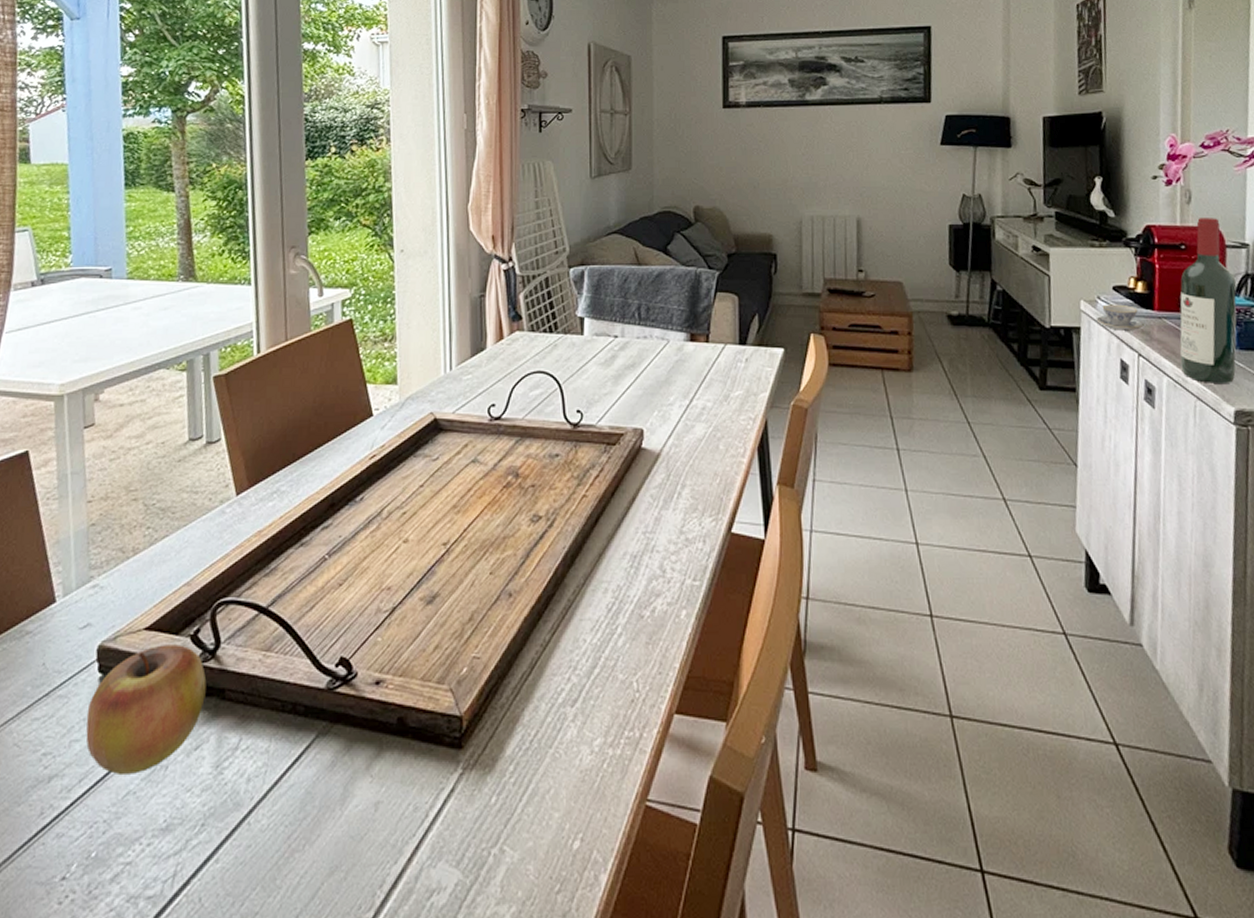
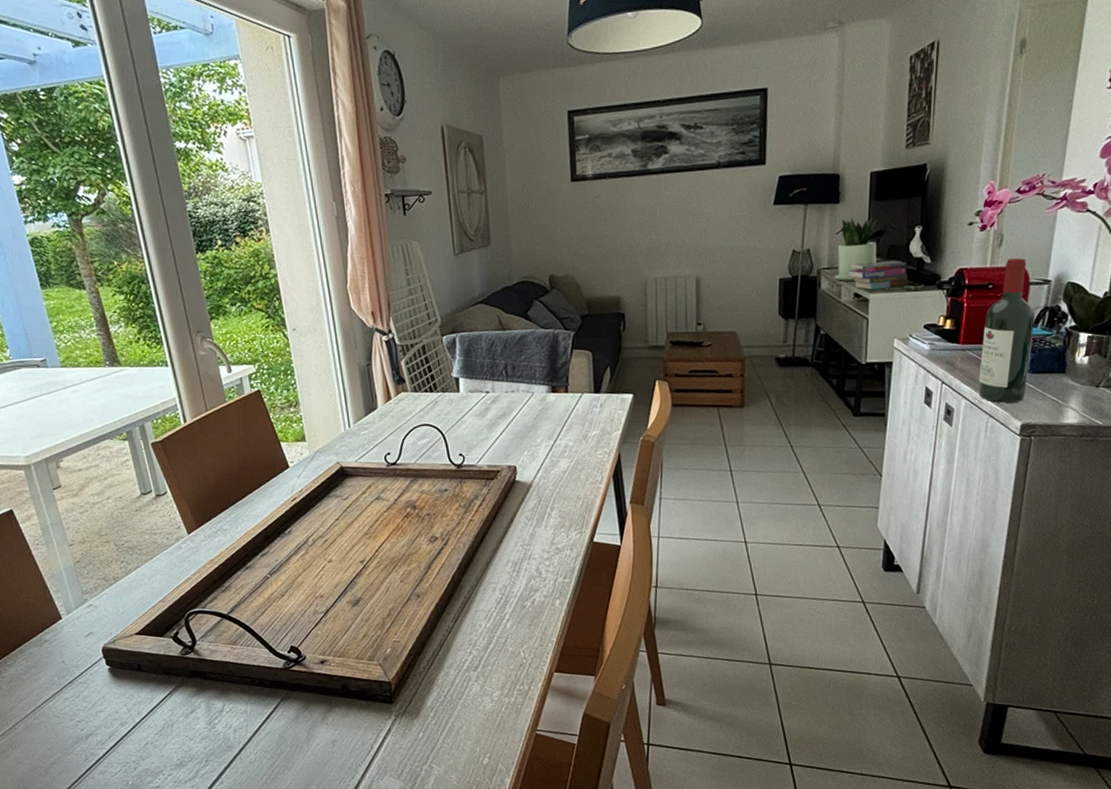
apple: present [86,645,207,774] -> none [104,643,192,732]
planter: none [1009,163,1055,233] -> present [833,216,877,282]
books: none [1025,211,1092,244] -> present [848,260,908,291]
teacup: present [1096,304,1144,331] -> none [907,340,949,363]

